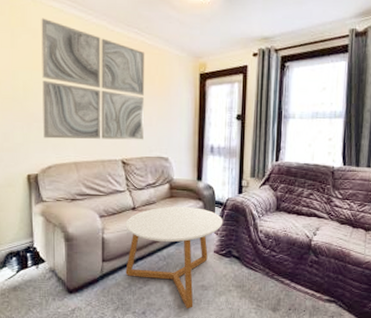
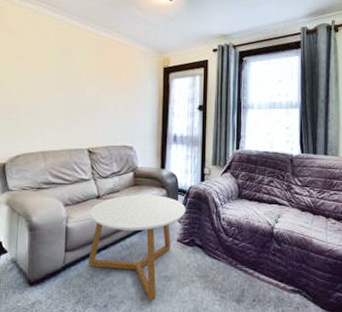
wall art: present [41,18,145,140] -> none [13,18,113,130]

